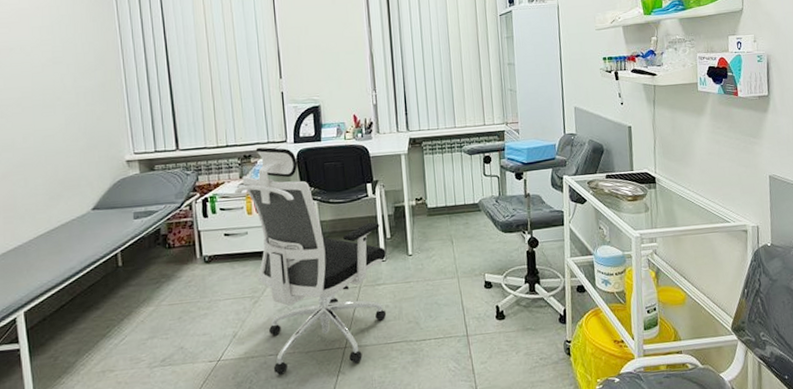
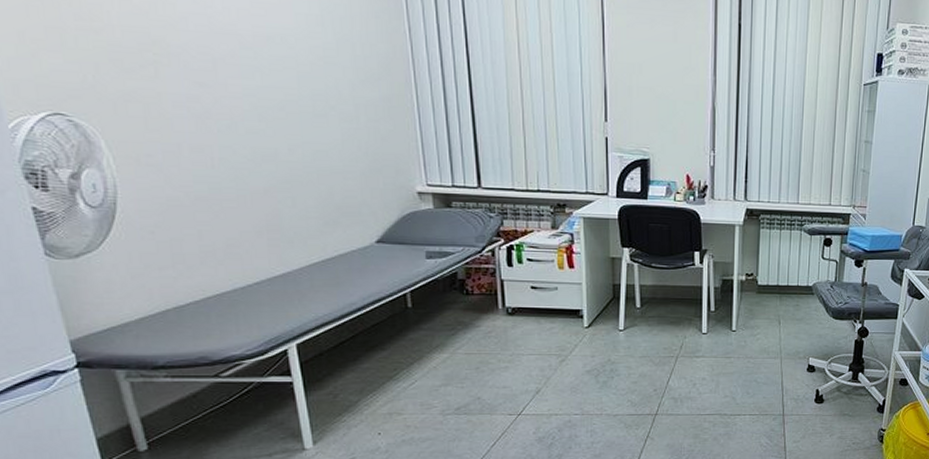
office chair: present [234,147,387,375] -> none [544,197,708,434]

